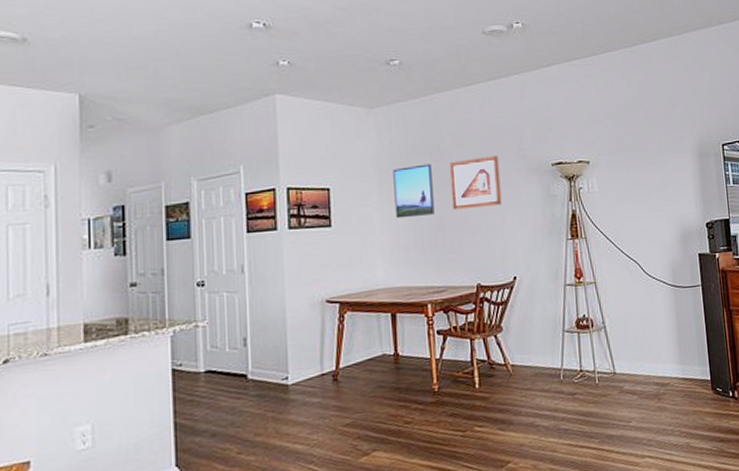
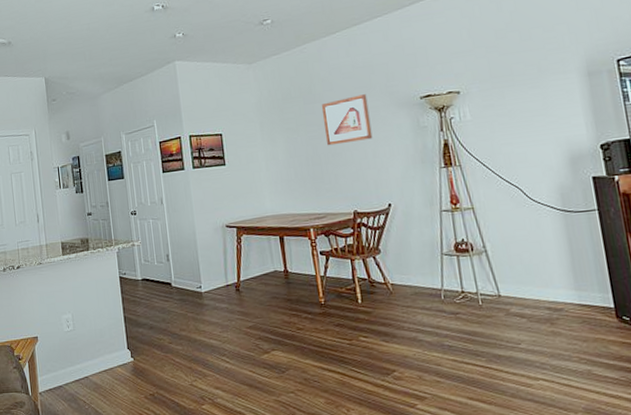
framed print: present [393,164,435,219] -> none [272,106,311,156]

